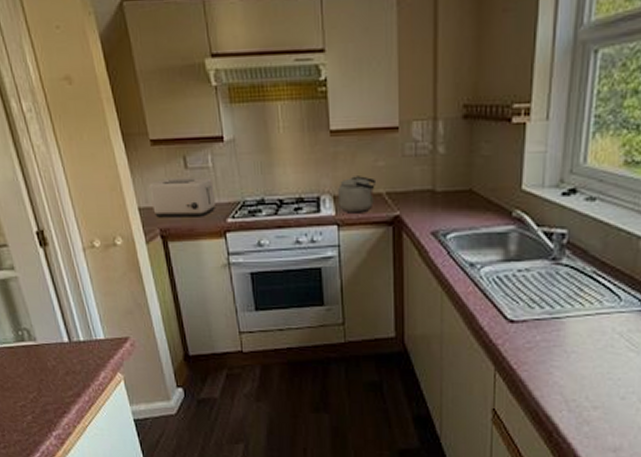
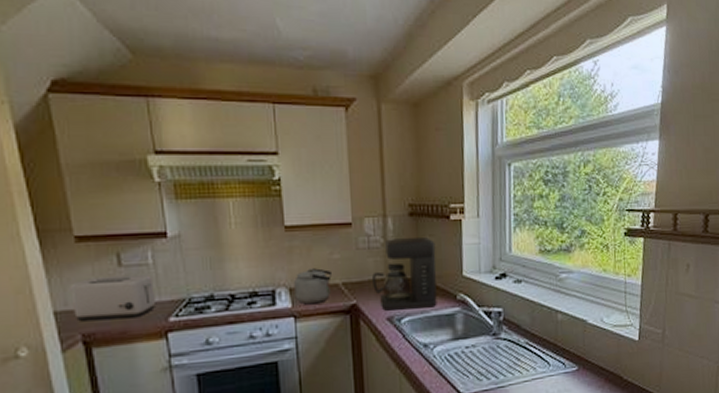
coffee maker: none [418,144,492,224] -> present [372,237,437,311]

